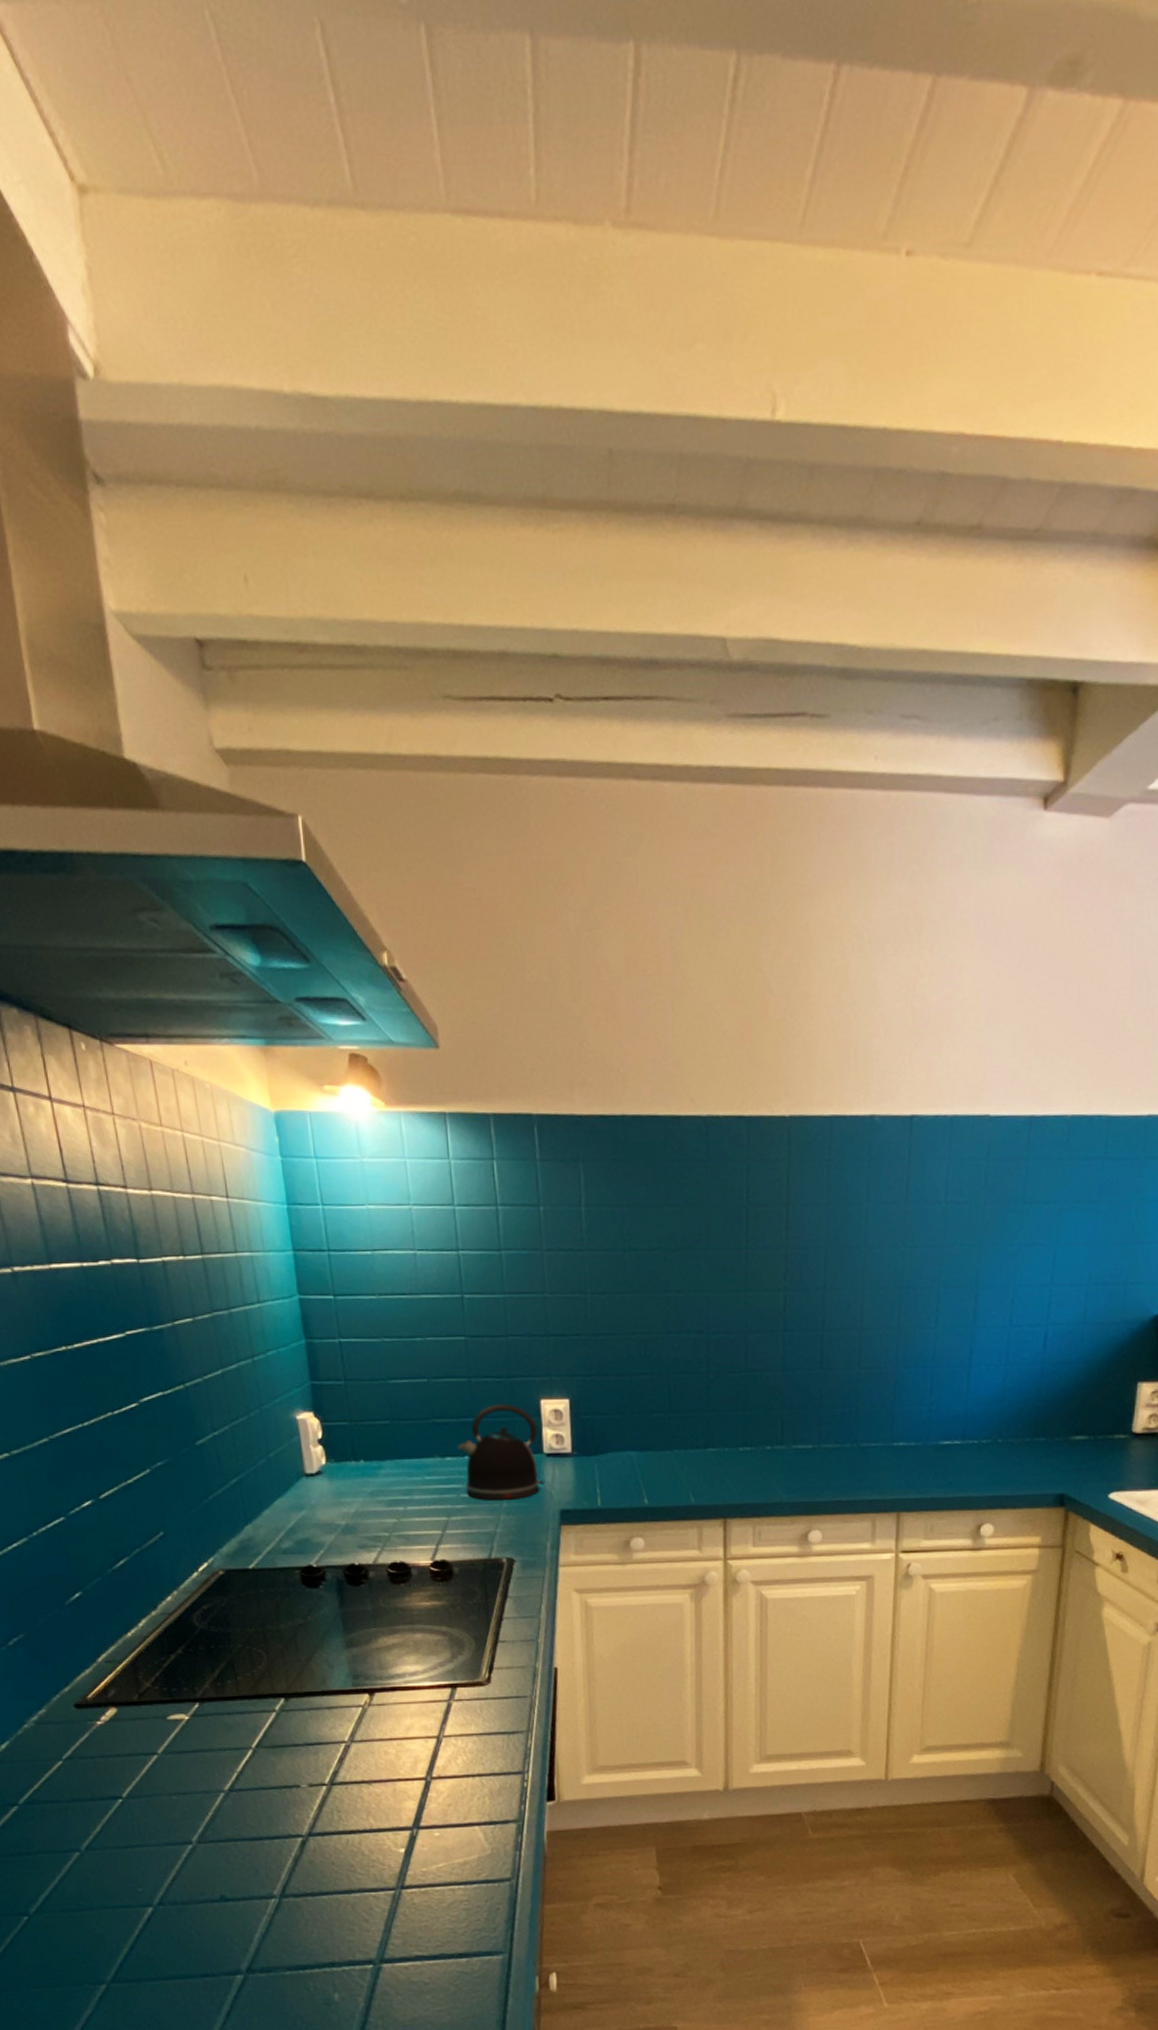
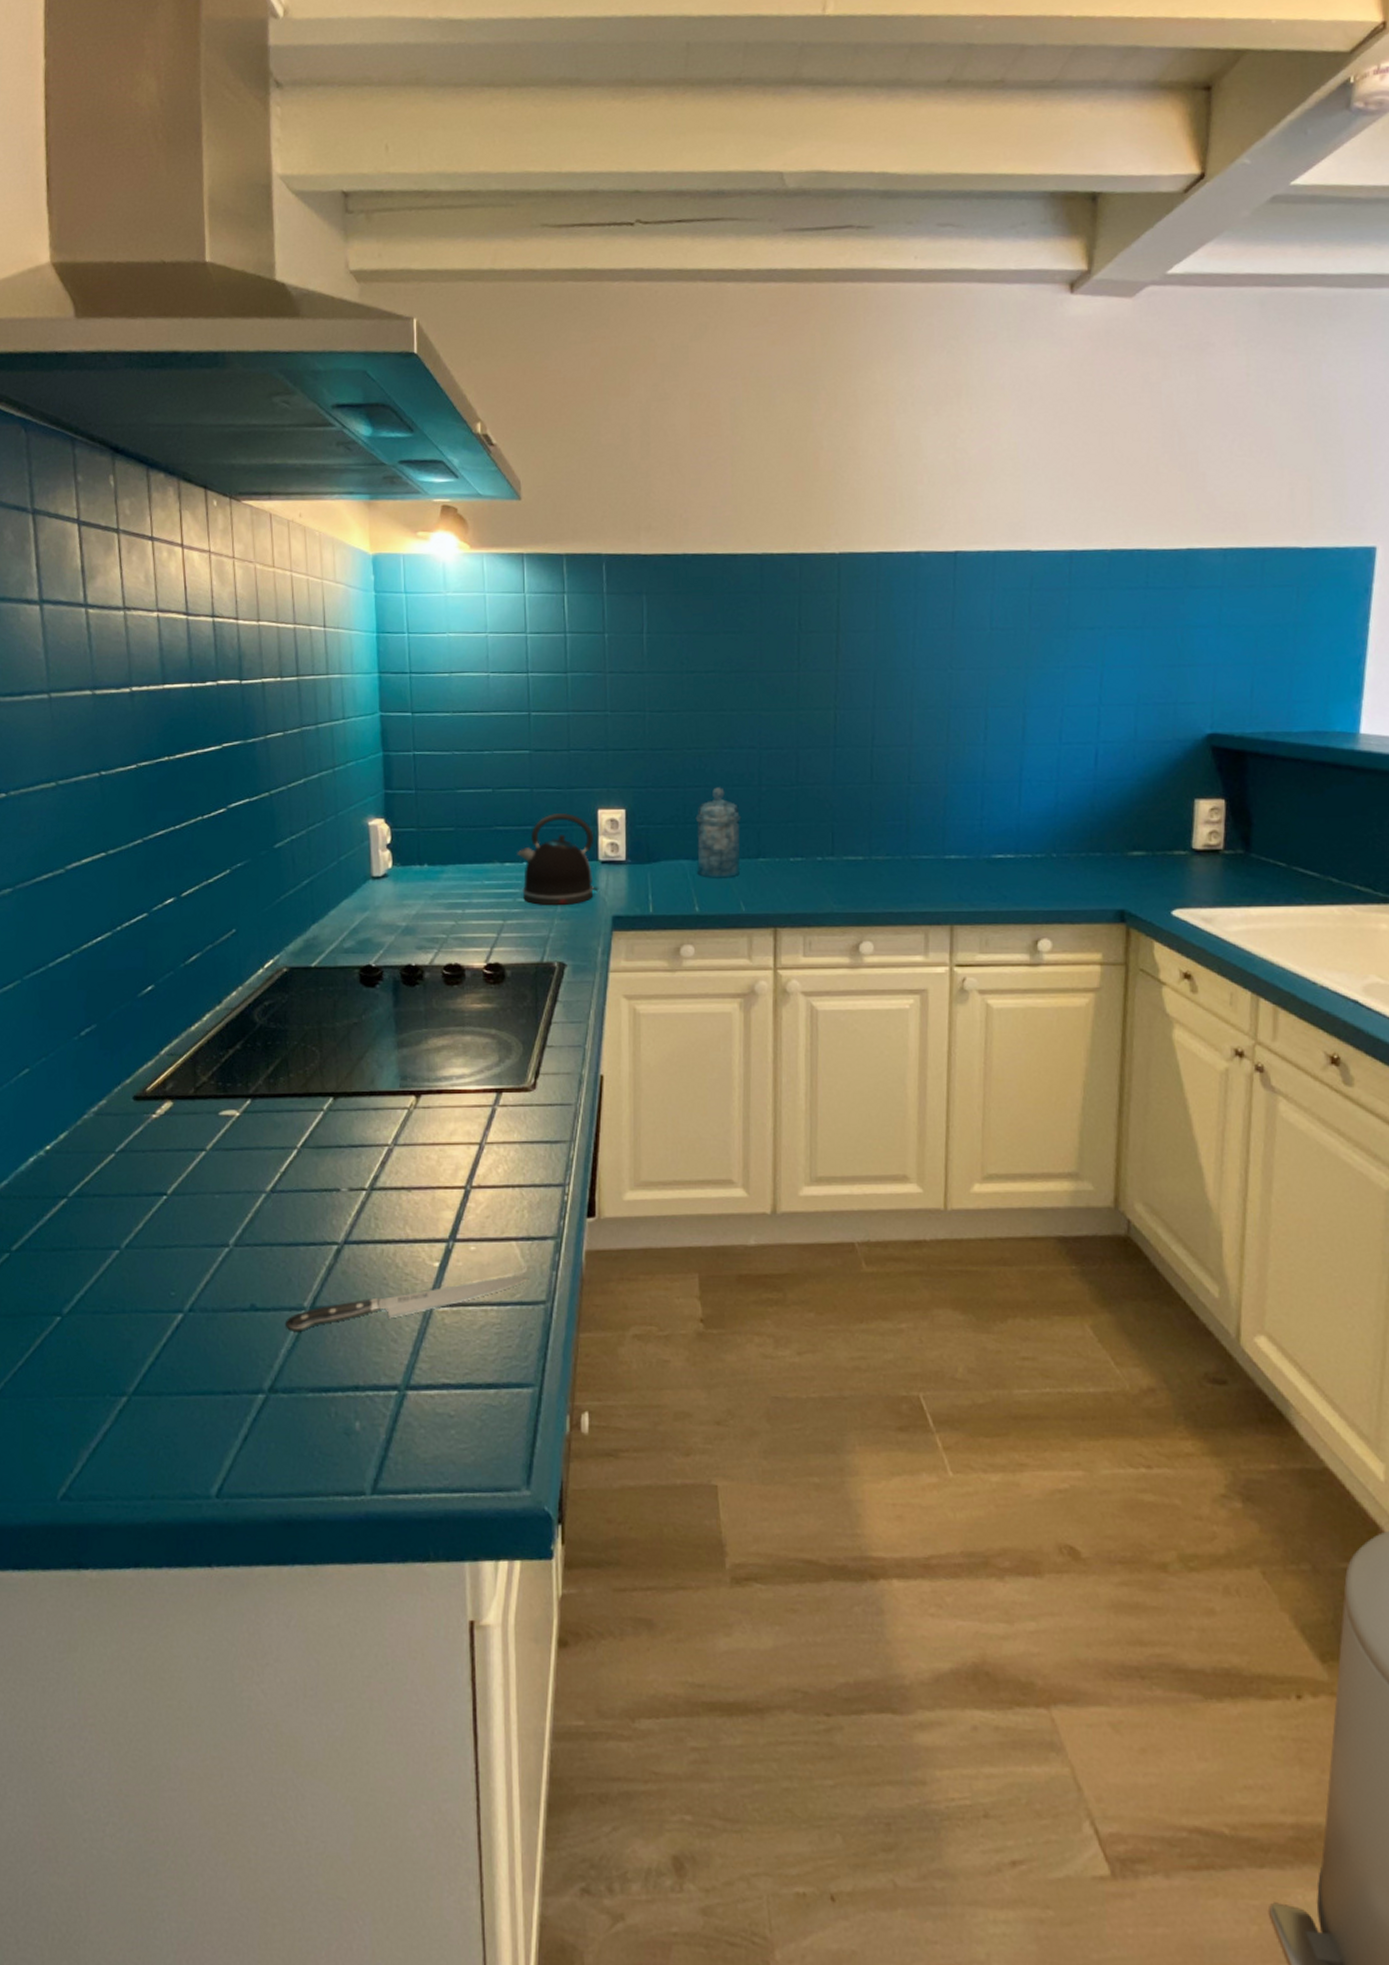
kitchen knife: none [256,1858,494,1918] -> present [284,1276,529,1332]
canister: none [642,1374,690,1470] -> present [695,787,742,878]

